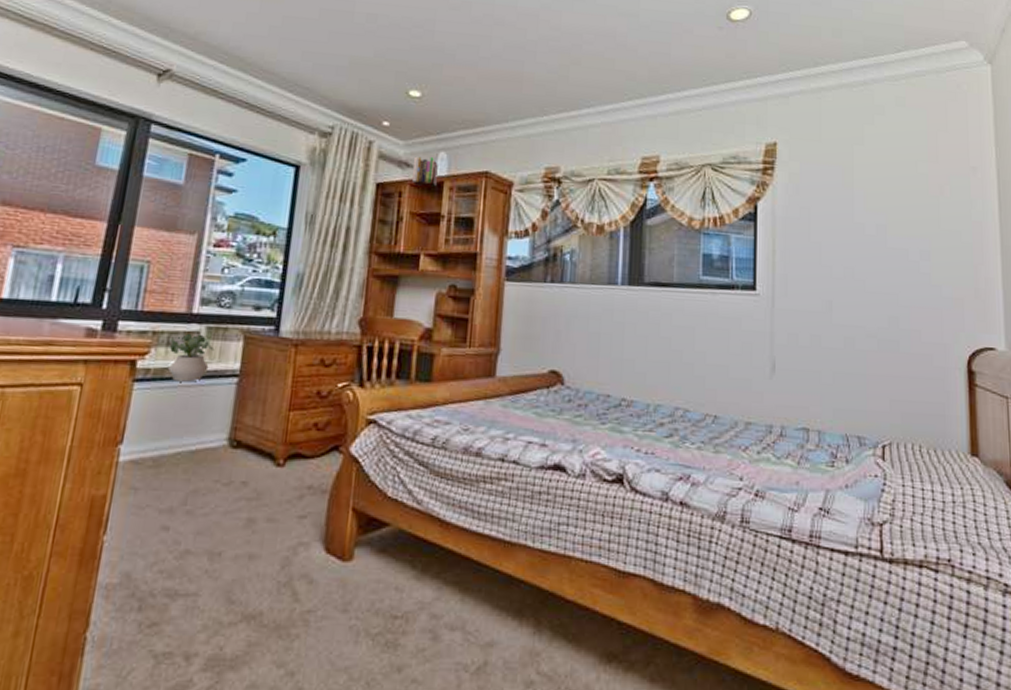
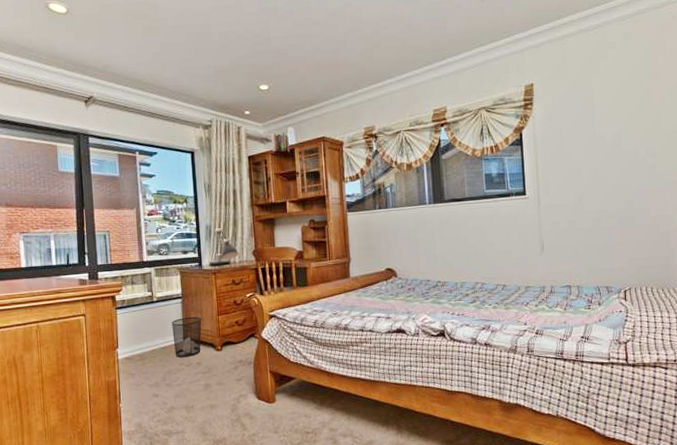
potted plant: present [168,333,215,382] -> none [134,274,163,306]
waste bin: none [210,407,264,472] -> present [172,316,202,358]
desk lamp: none [290,279,339,336] -> present [209,228,239,267]

